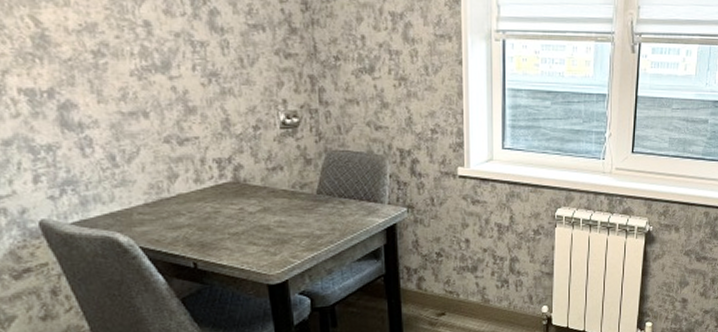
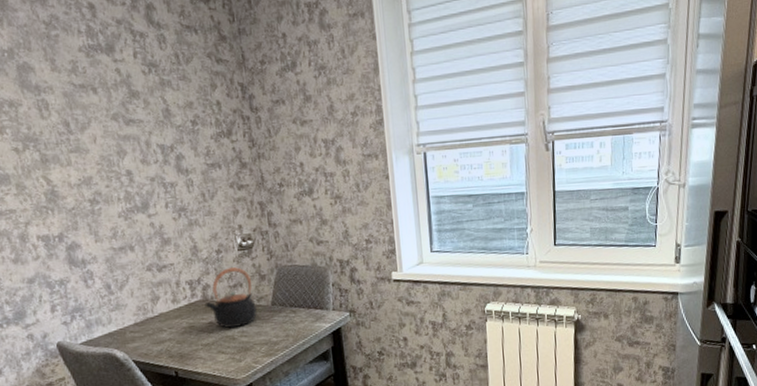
teapot: none [235,148,299,216] -> present [204,267,257,328]

